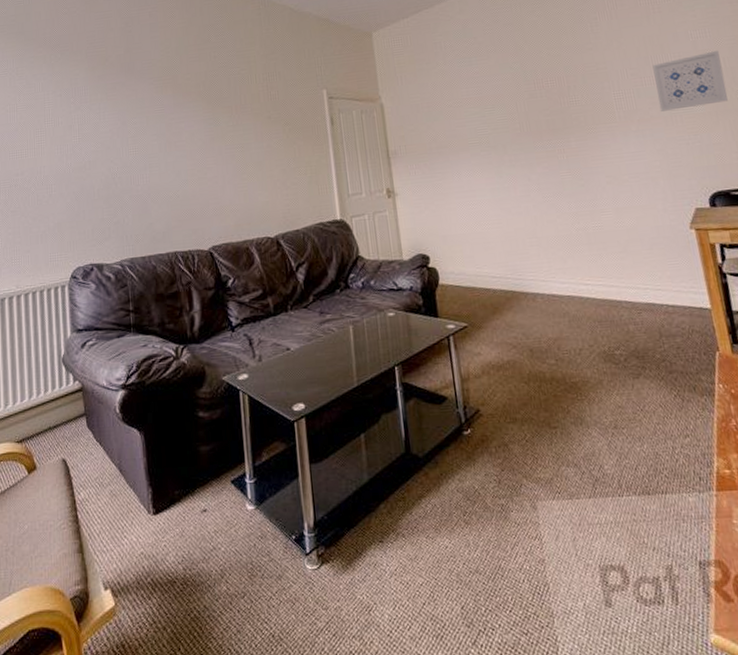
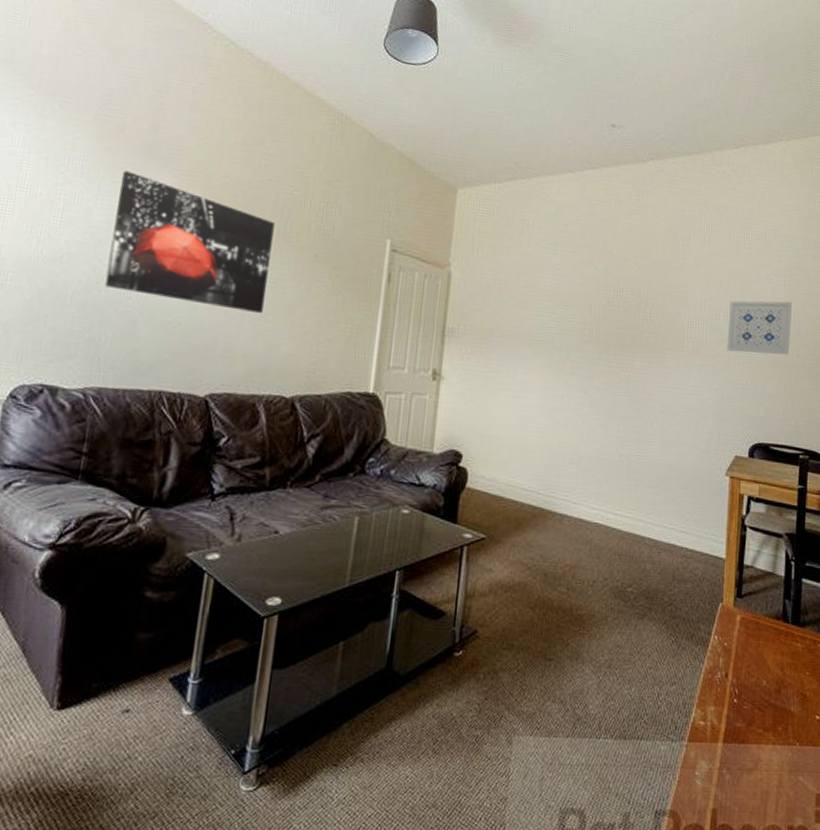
wall art: none [113,88,238,180] -> present [105,170,275,313]

